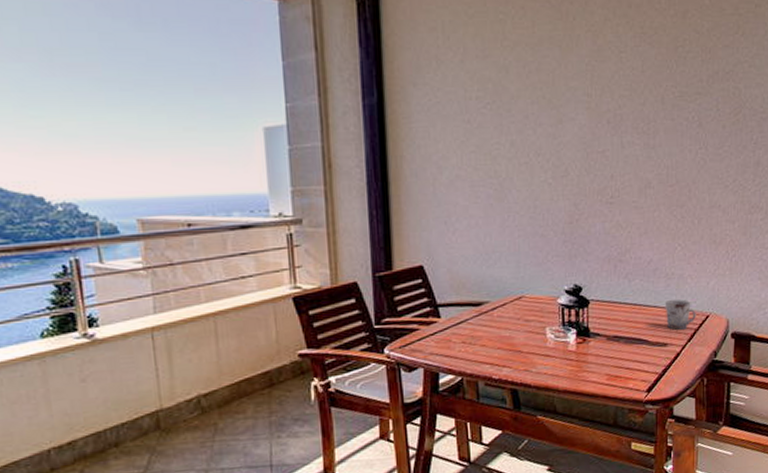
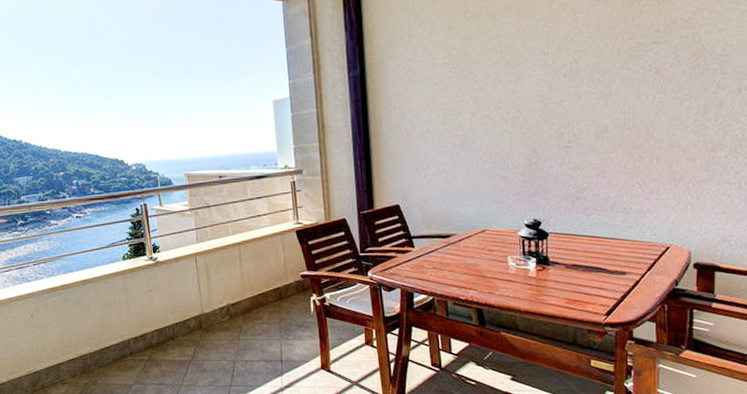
cup: present [665,299,696,330] -> none [623,232,656,260]

